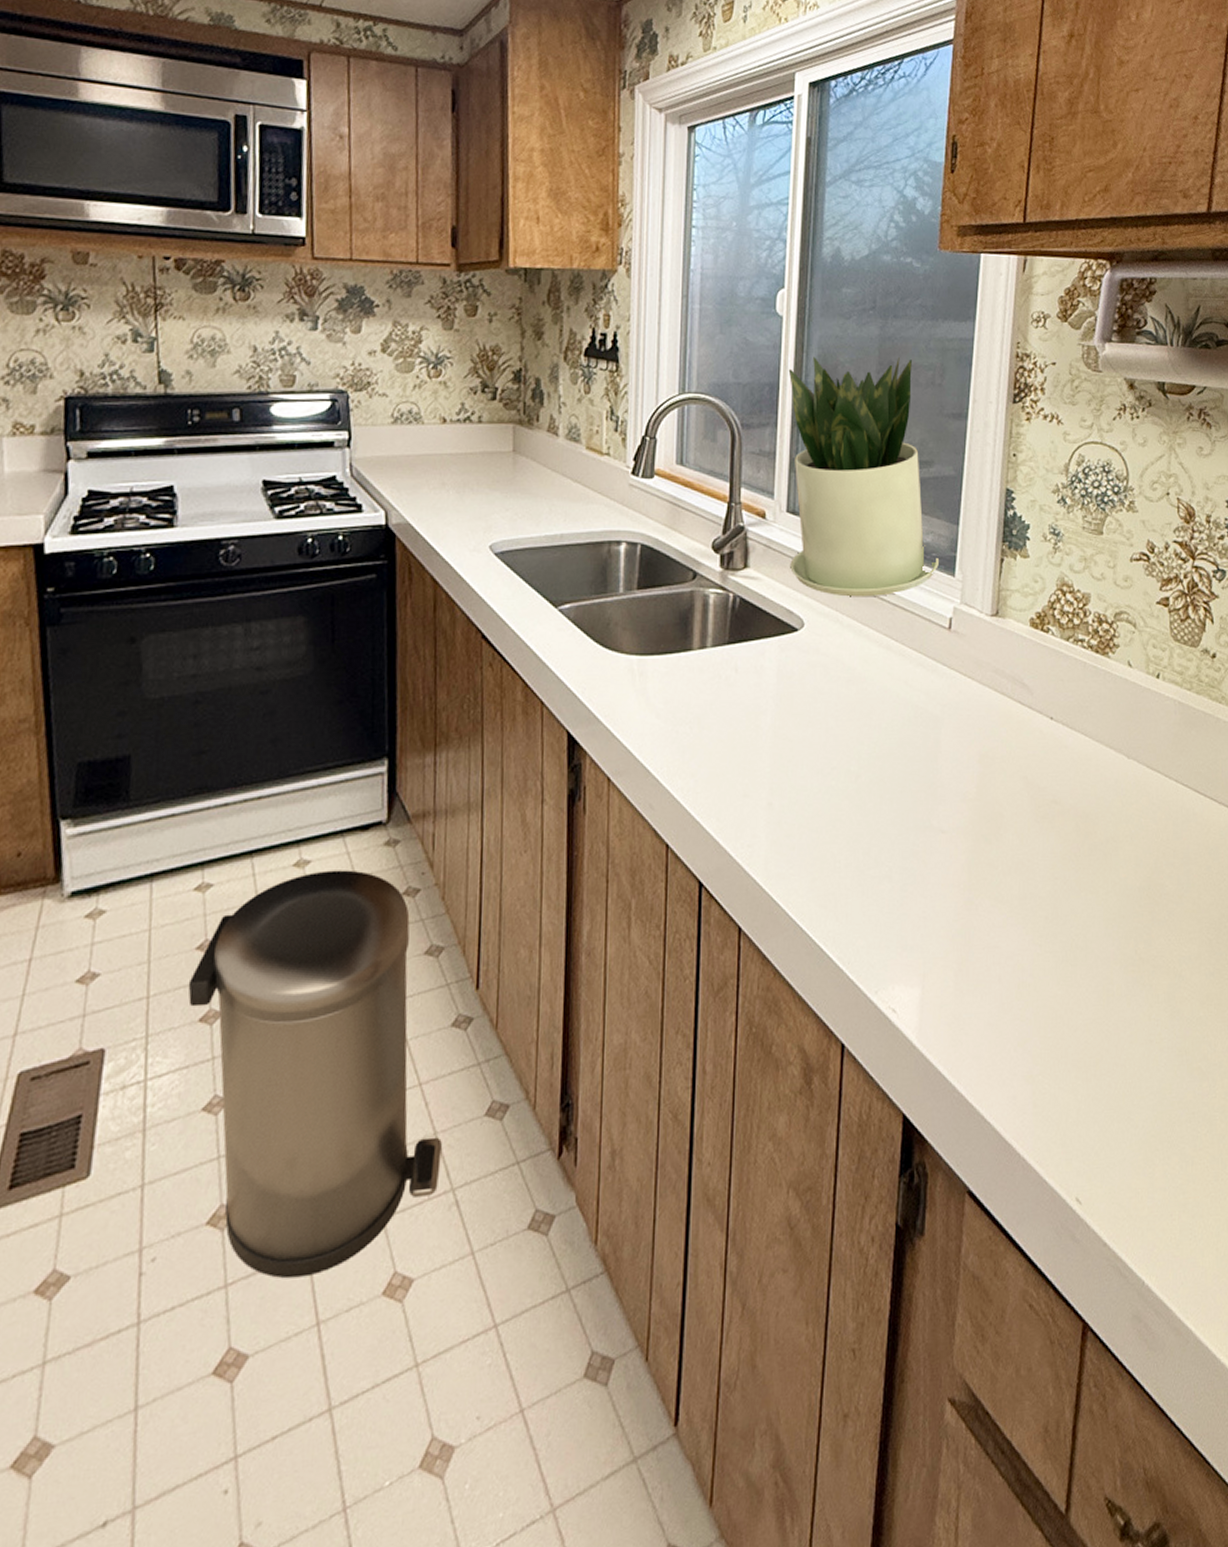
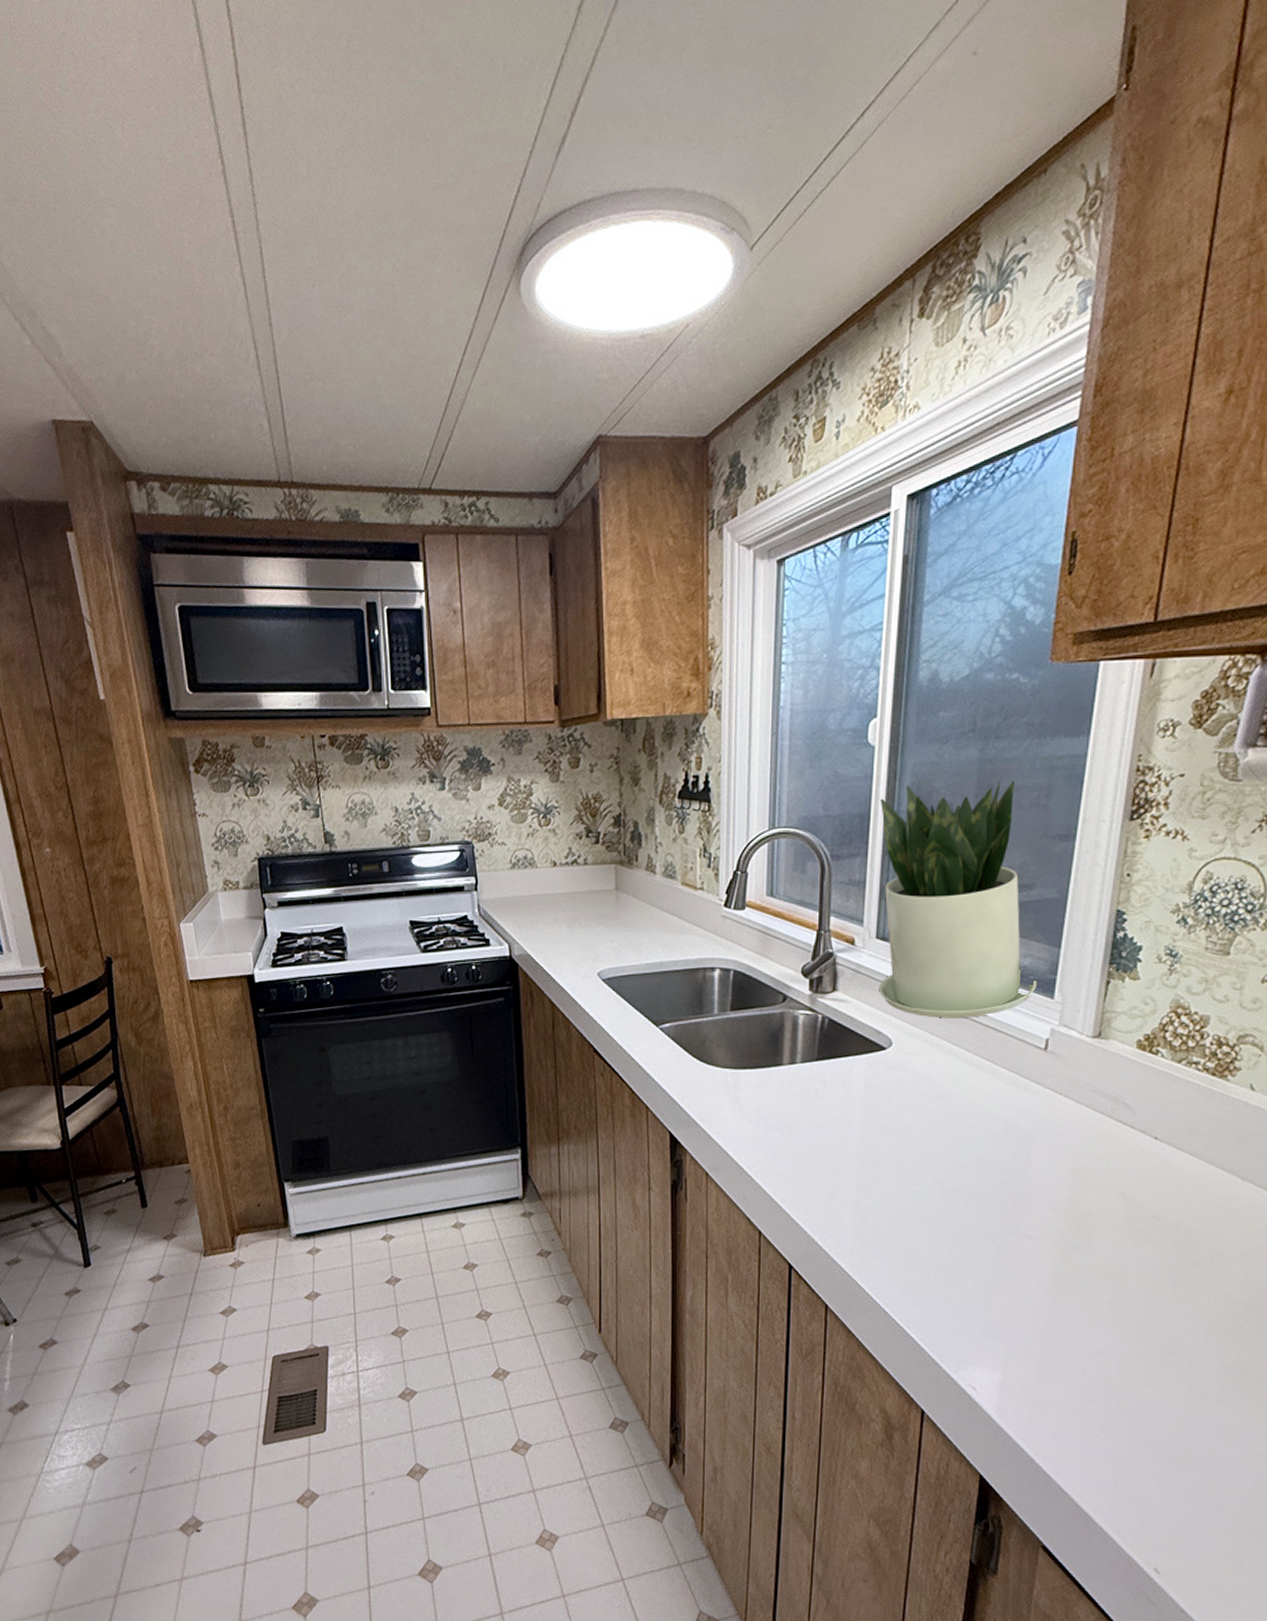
pedal bin: present [188,870,442,1279] -> none [382,1232,576,1522]

